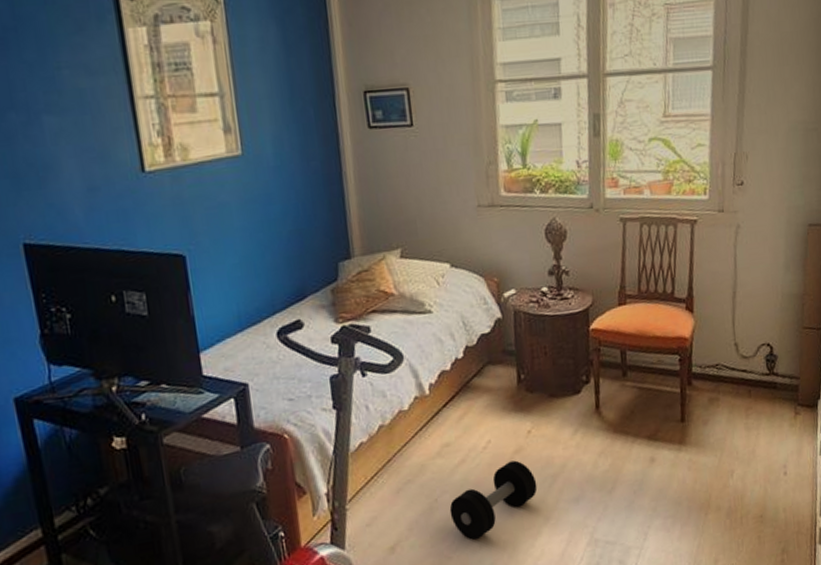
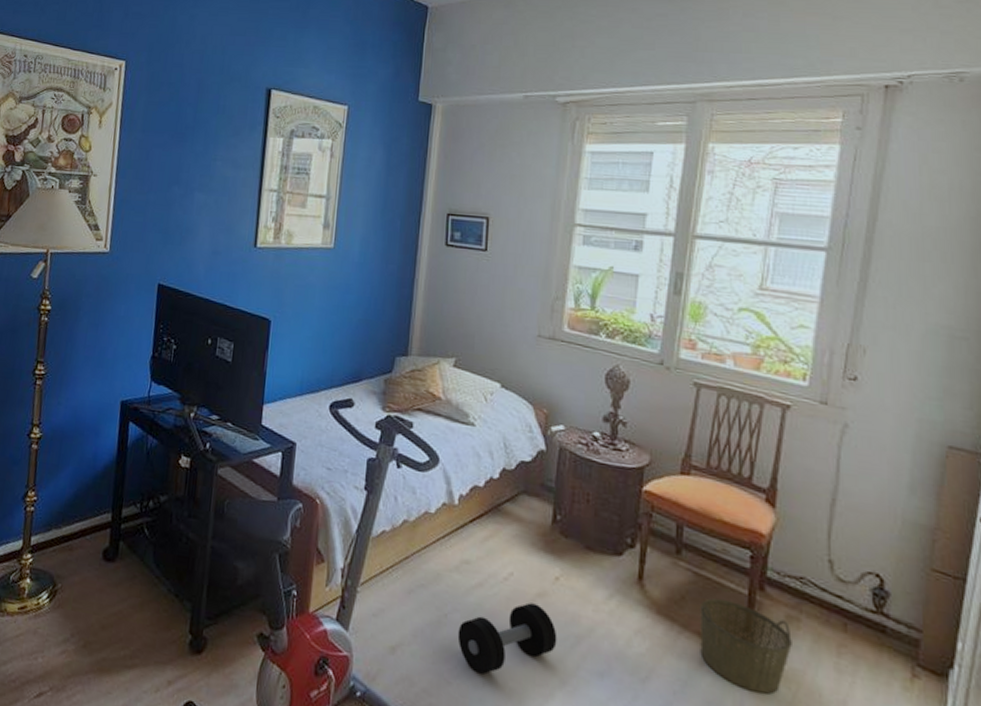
basket: none [646,401,715,470] -> present [700,598,792,694]

